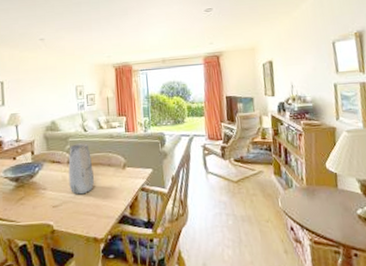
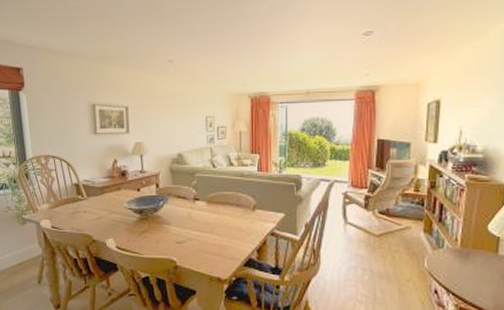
vase: present [68,143,94,195] -> none [194,180,220,233]

